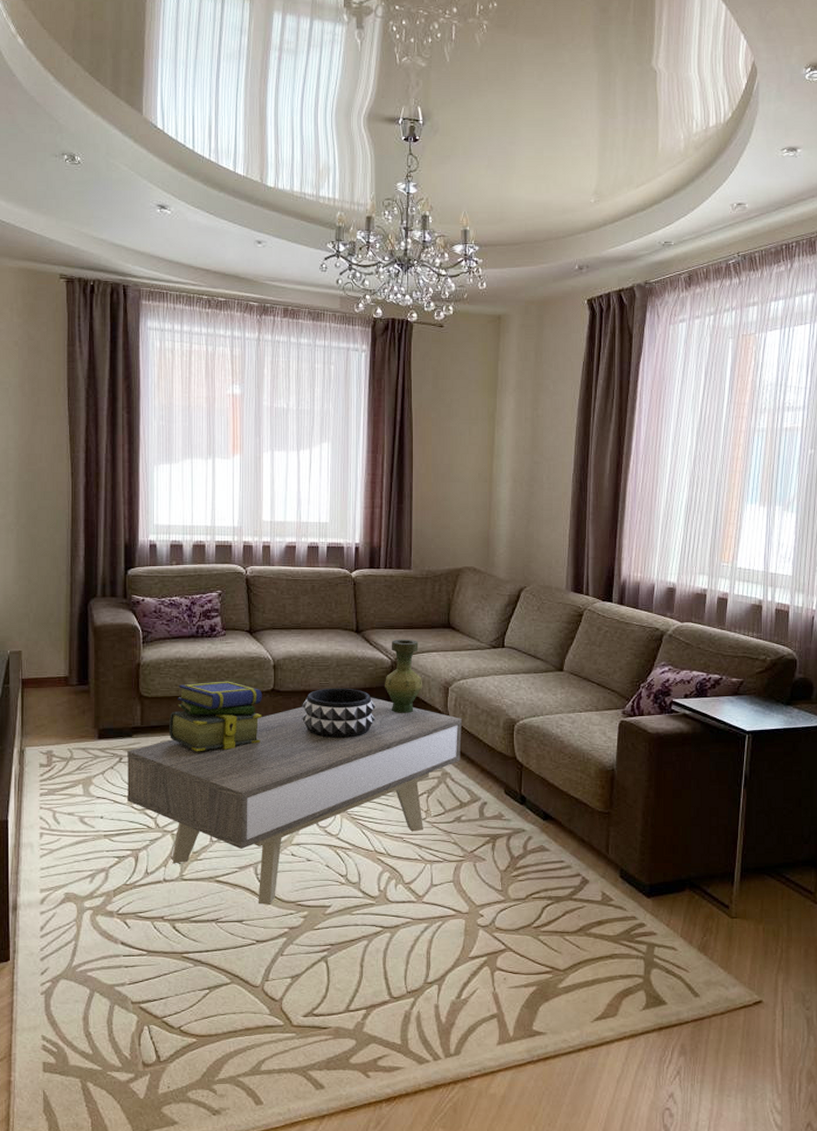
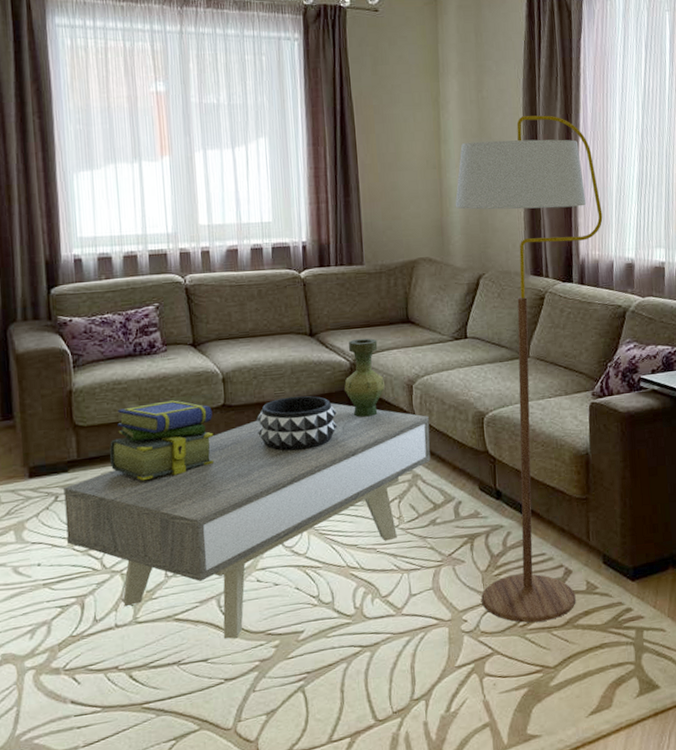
floor lamp: none [499,436,648,925] -> present [455,115,603,623]

